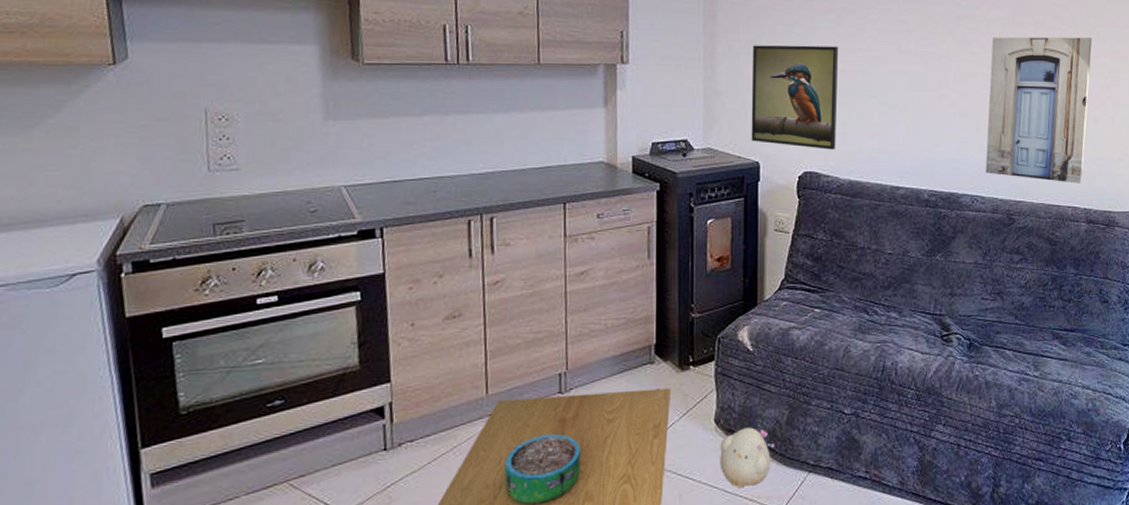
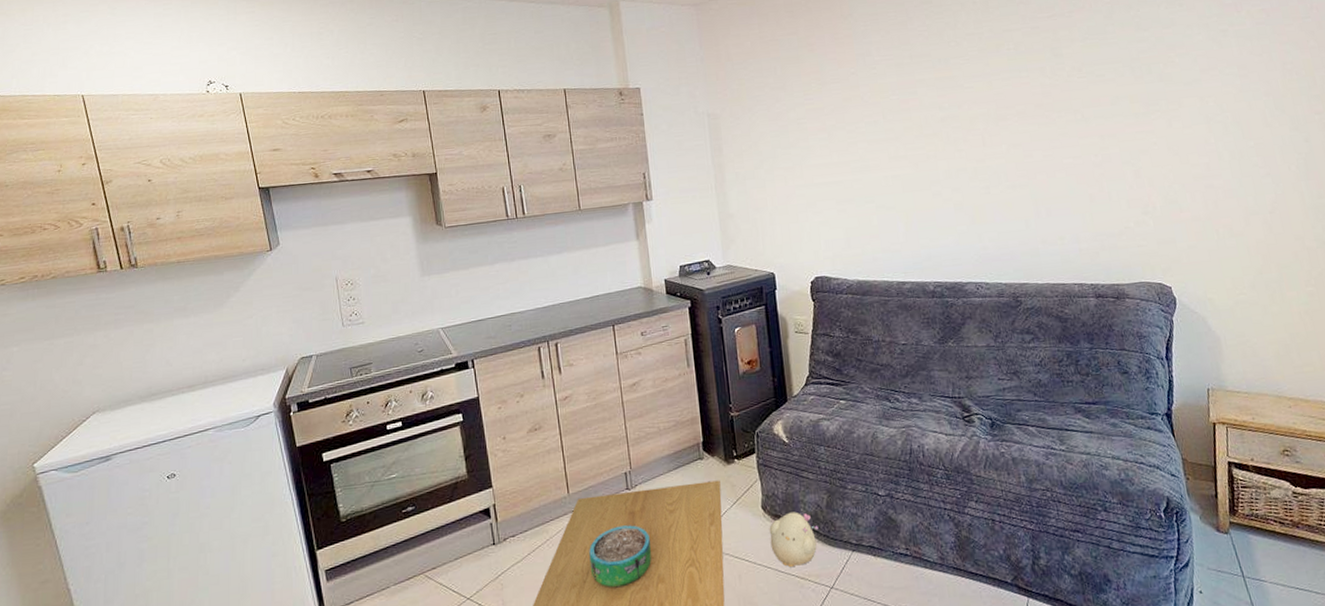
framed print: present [751,45,839,150] -> none [756,161,842,256]
wall art: present [985,36,1092,183] -> none [977,120,1086,261]

